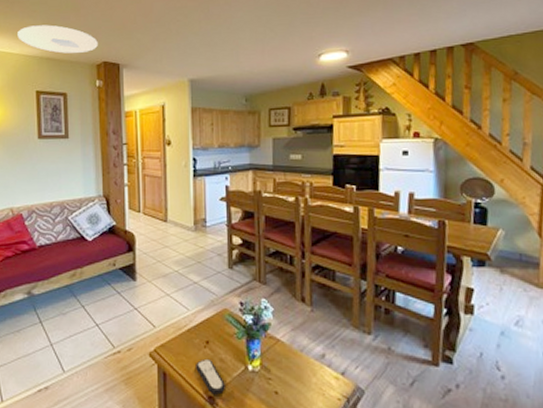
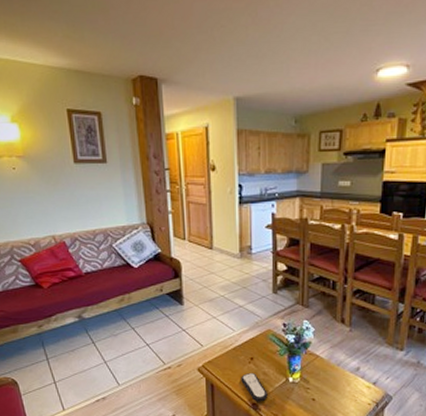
ceiling light: present [17,25,98,54] -> none [39,29,132,65]

